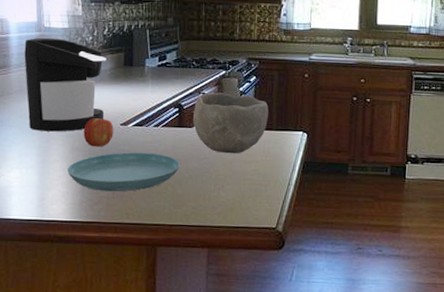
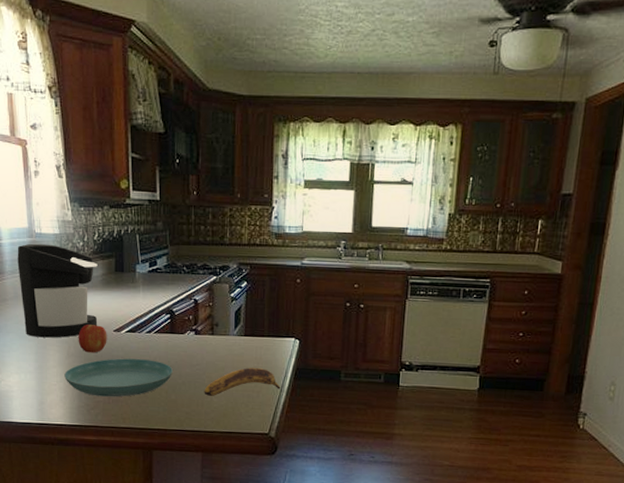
bowl: present [193,92,269,154] -> none [185,298,260,361]
banana: none [211,161,289,190] -> present [204,368,281,396]

